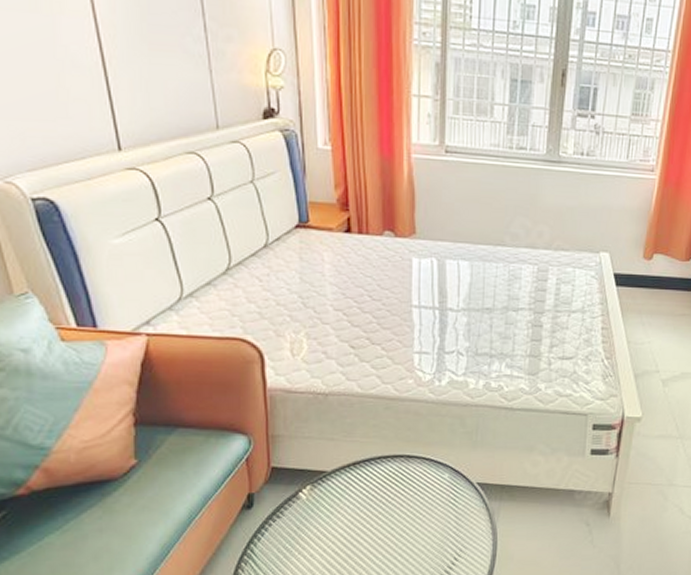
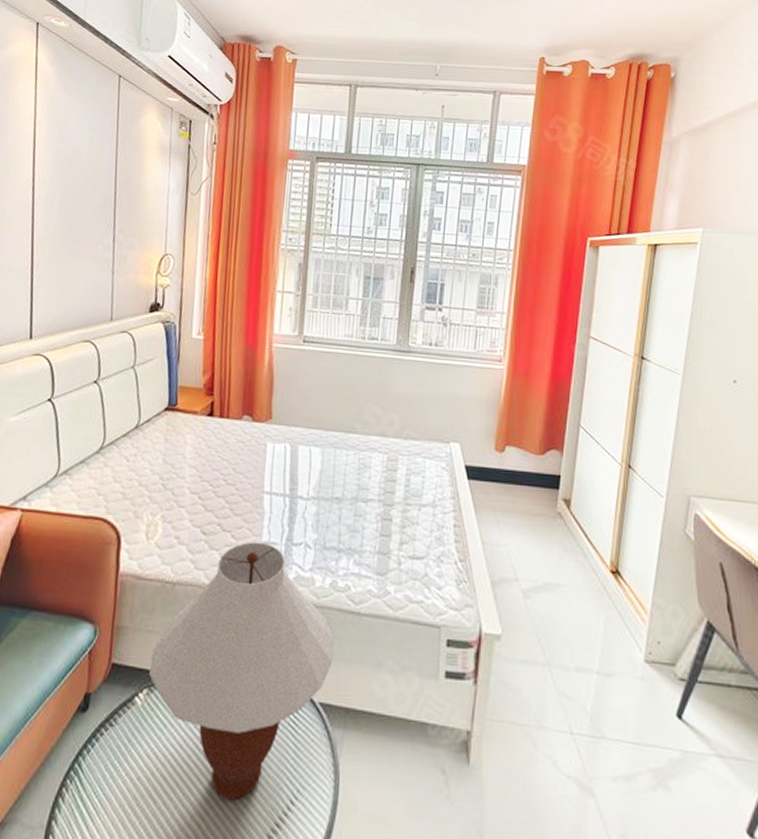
table lamp: none [311,352,490,563] -> present [149,541,335,801]

